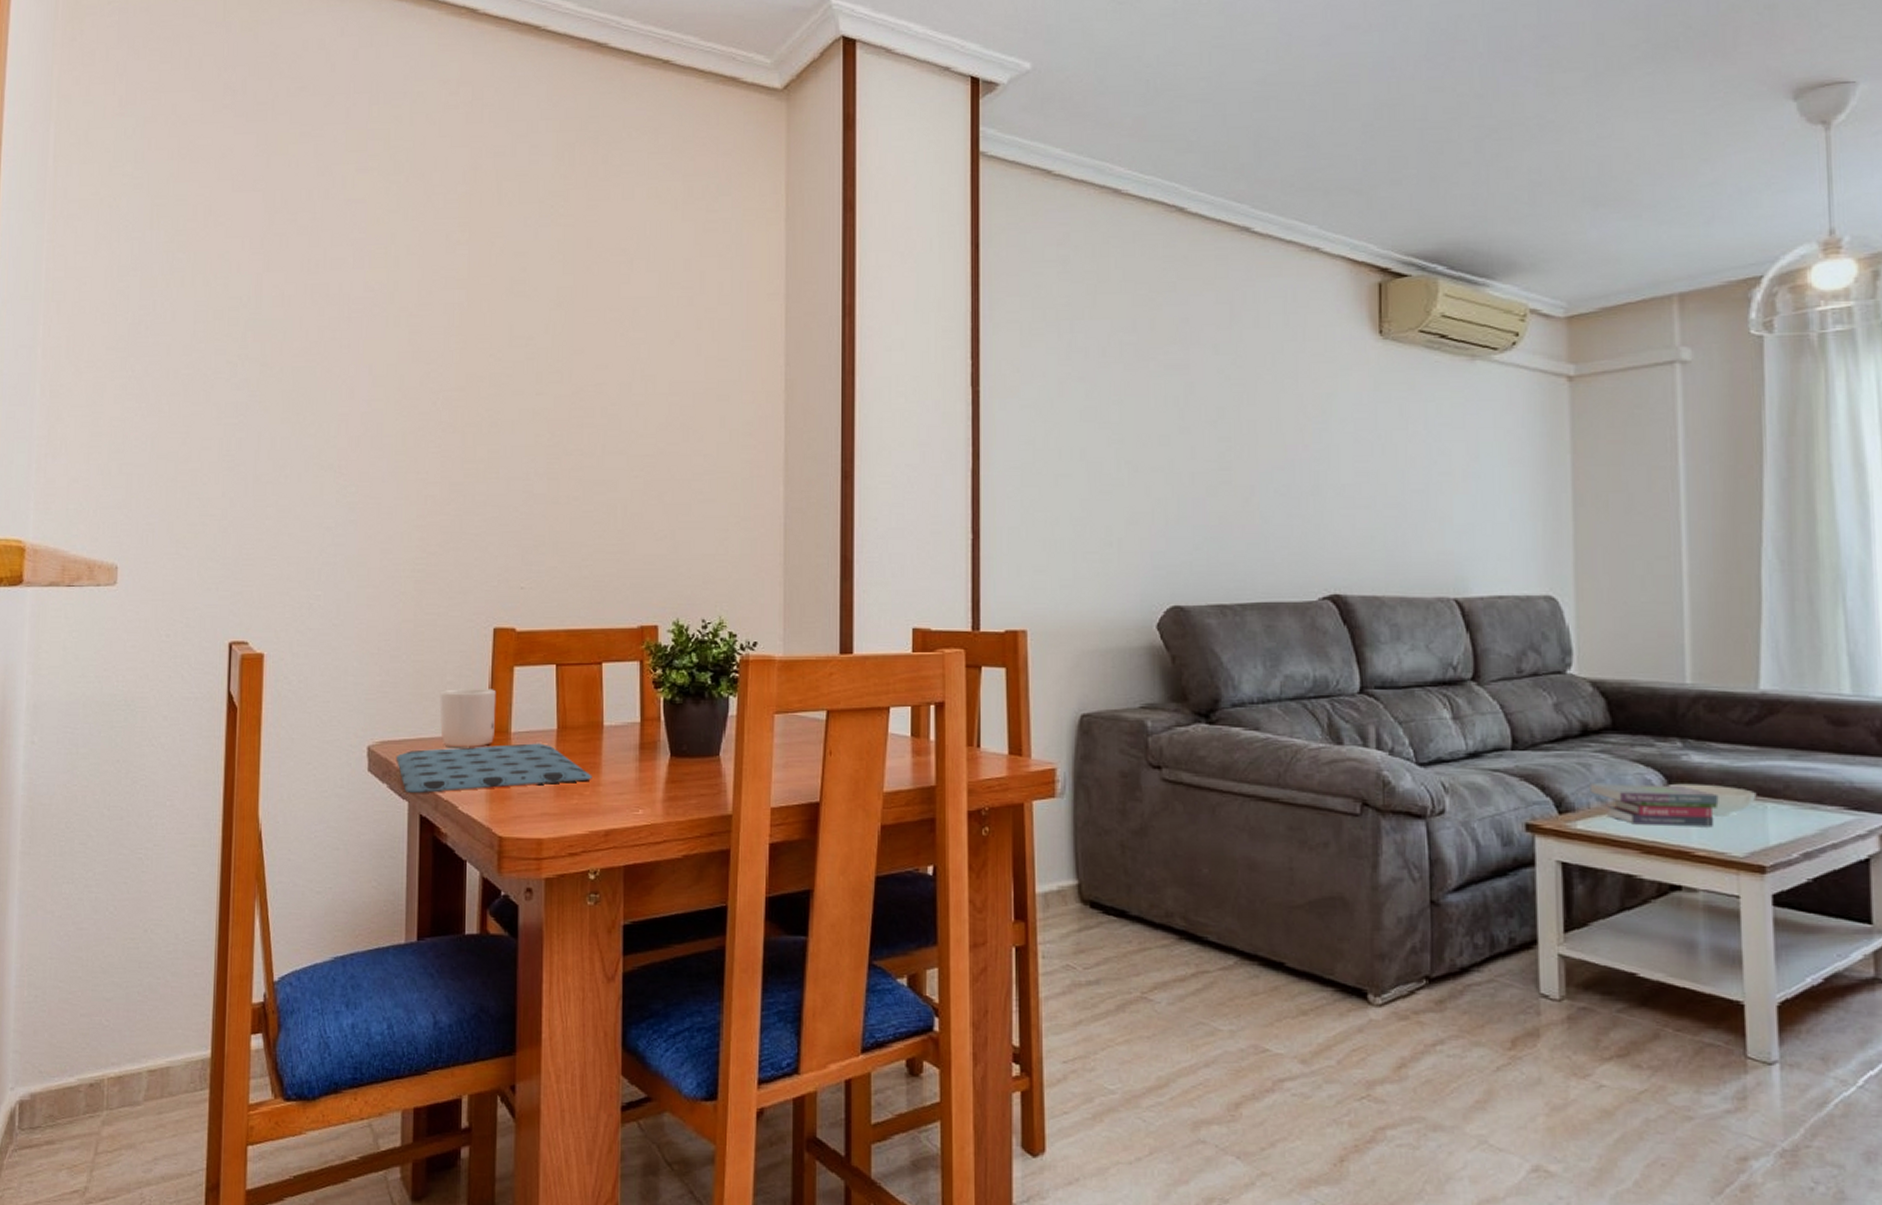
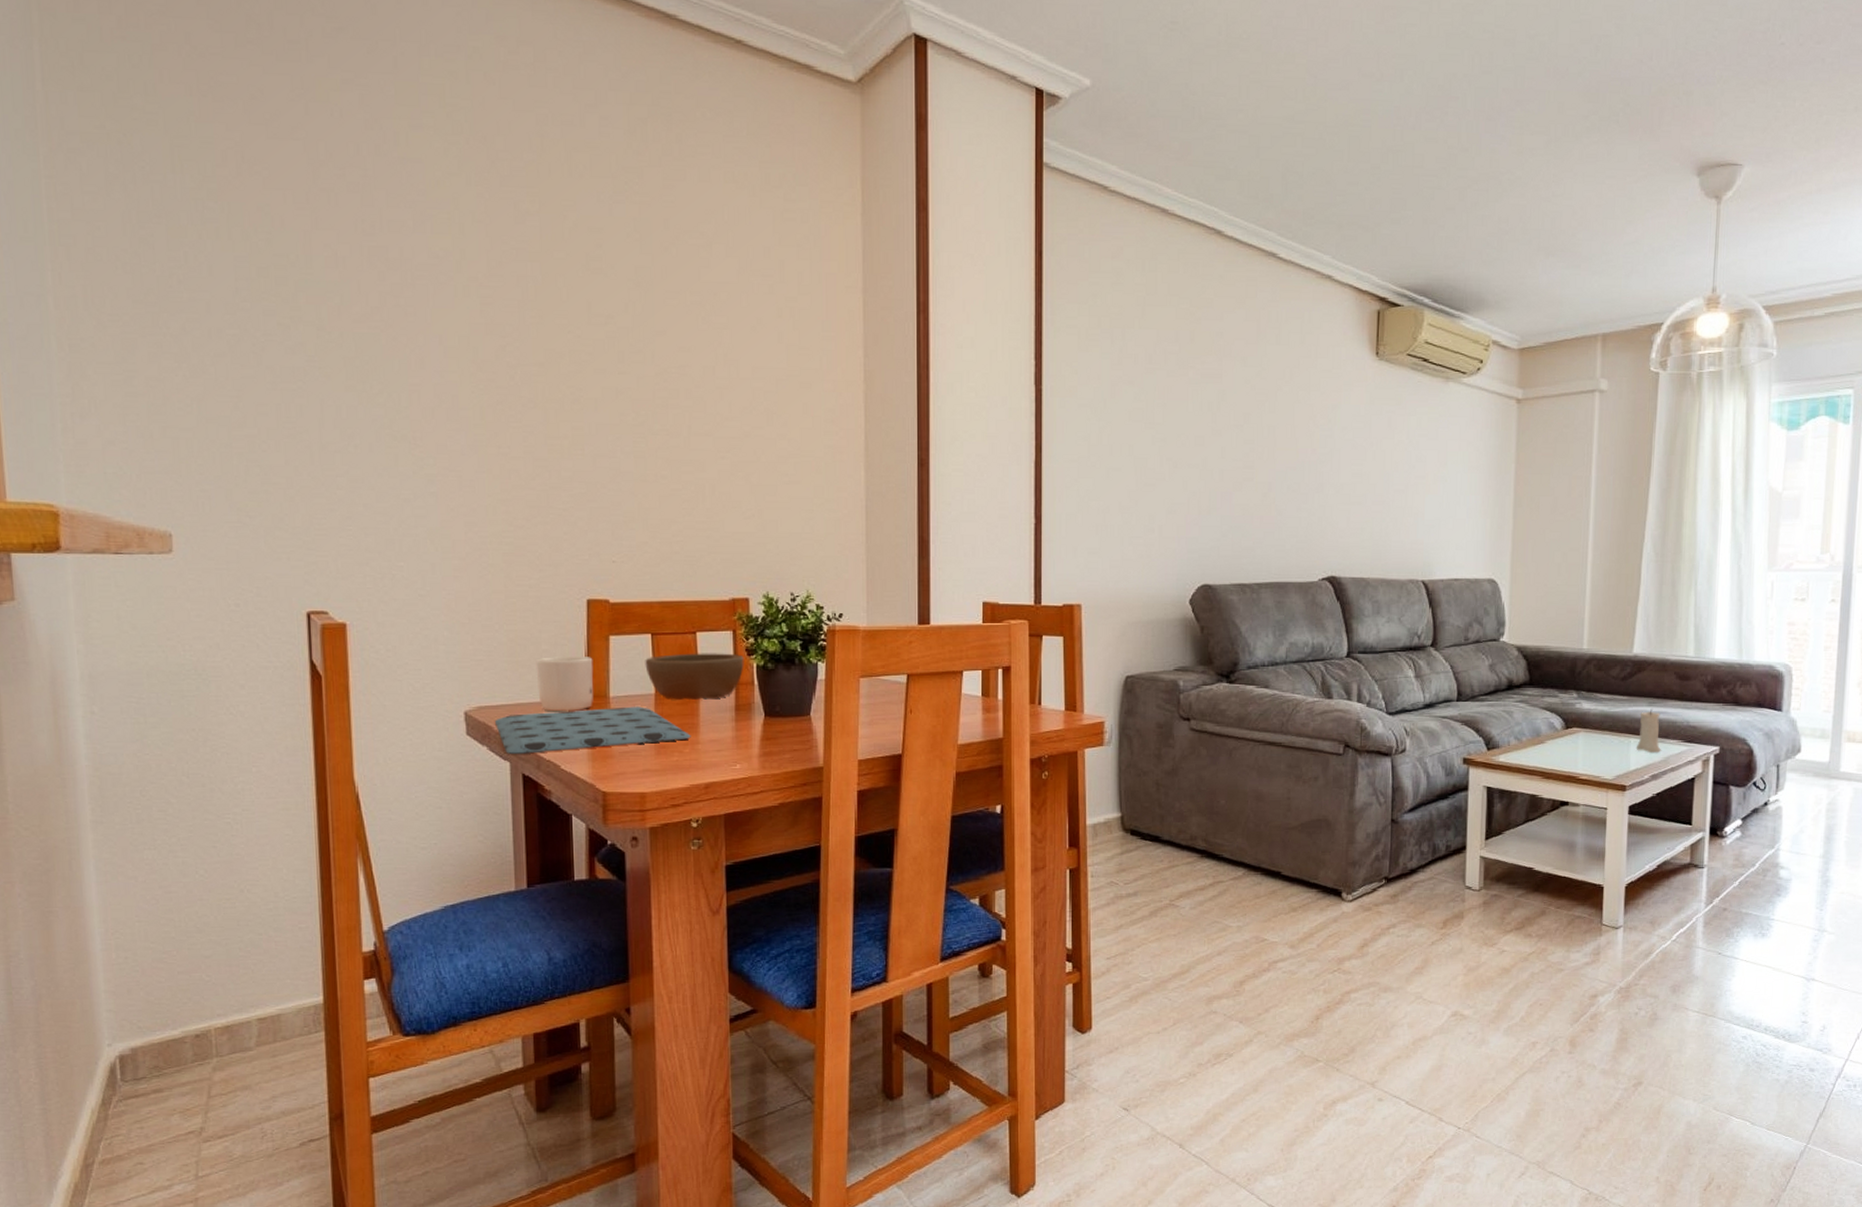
bowl: none [548,685,651,737] -> present [645,653,744,700]
books: present [1589,784,1719,828] -> none [1510,726,1599,758]
bowl: present [1668,783,1757,816] -> none [1565,725,1625,749]
candle: none [1775,763,1816,824] -> present [1636,709,1662,754]

